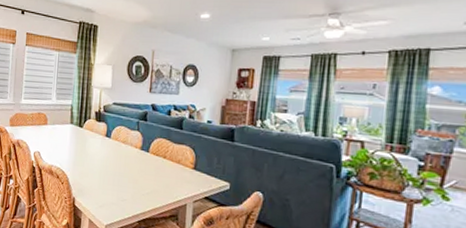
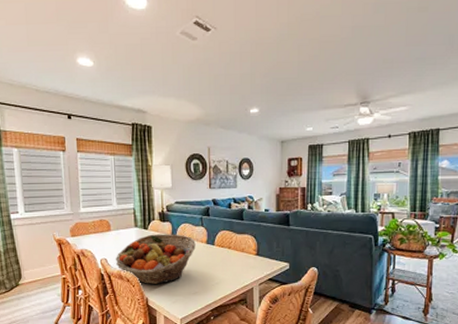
fruit basket: none [48,133,130,186] -> present [116,234,196,284]

